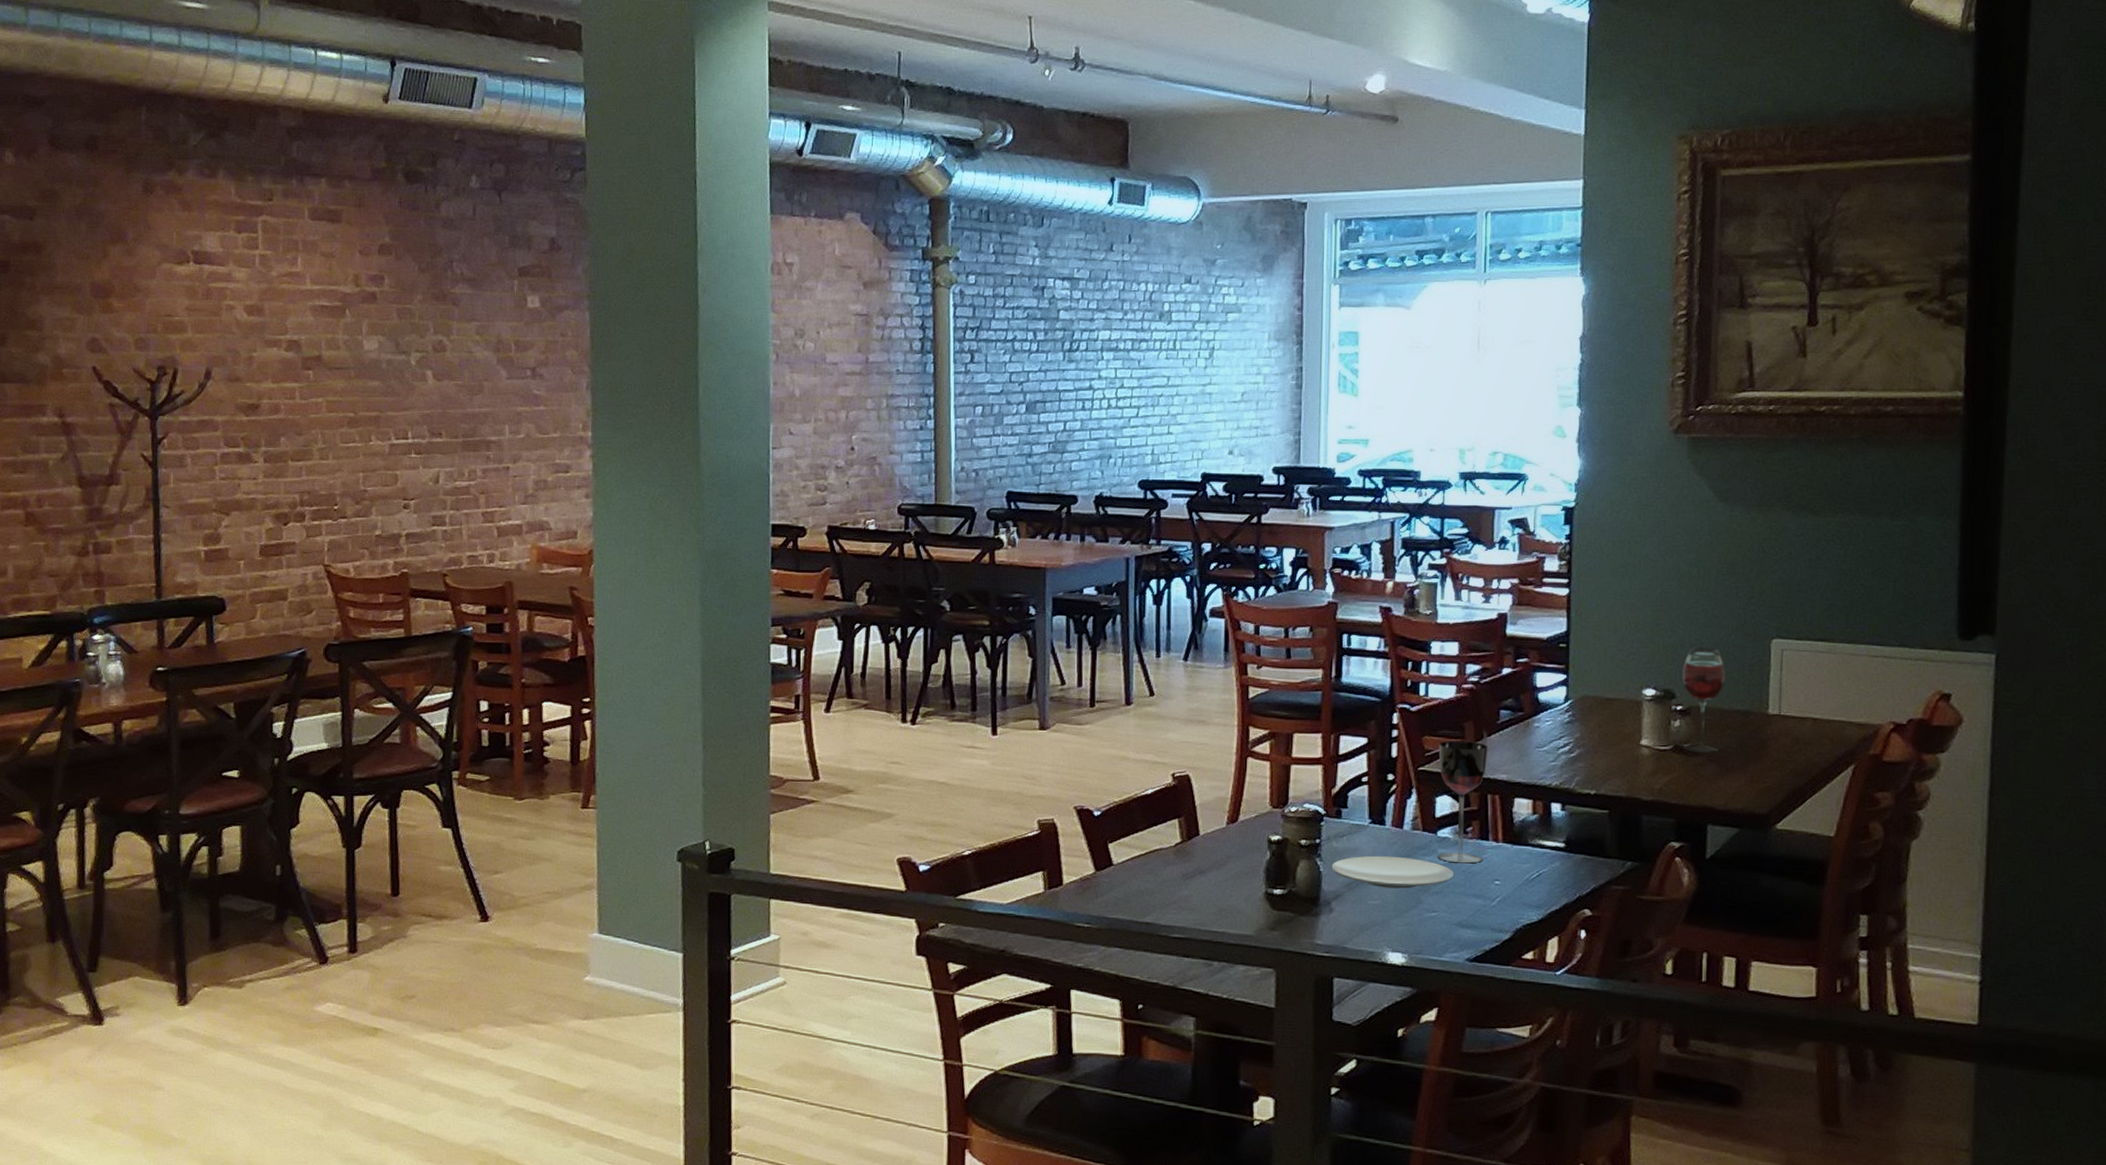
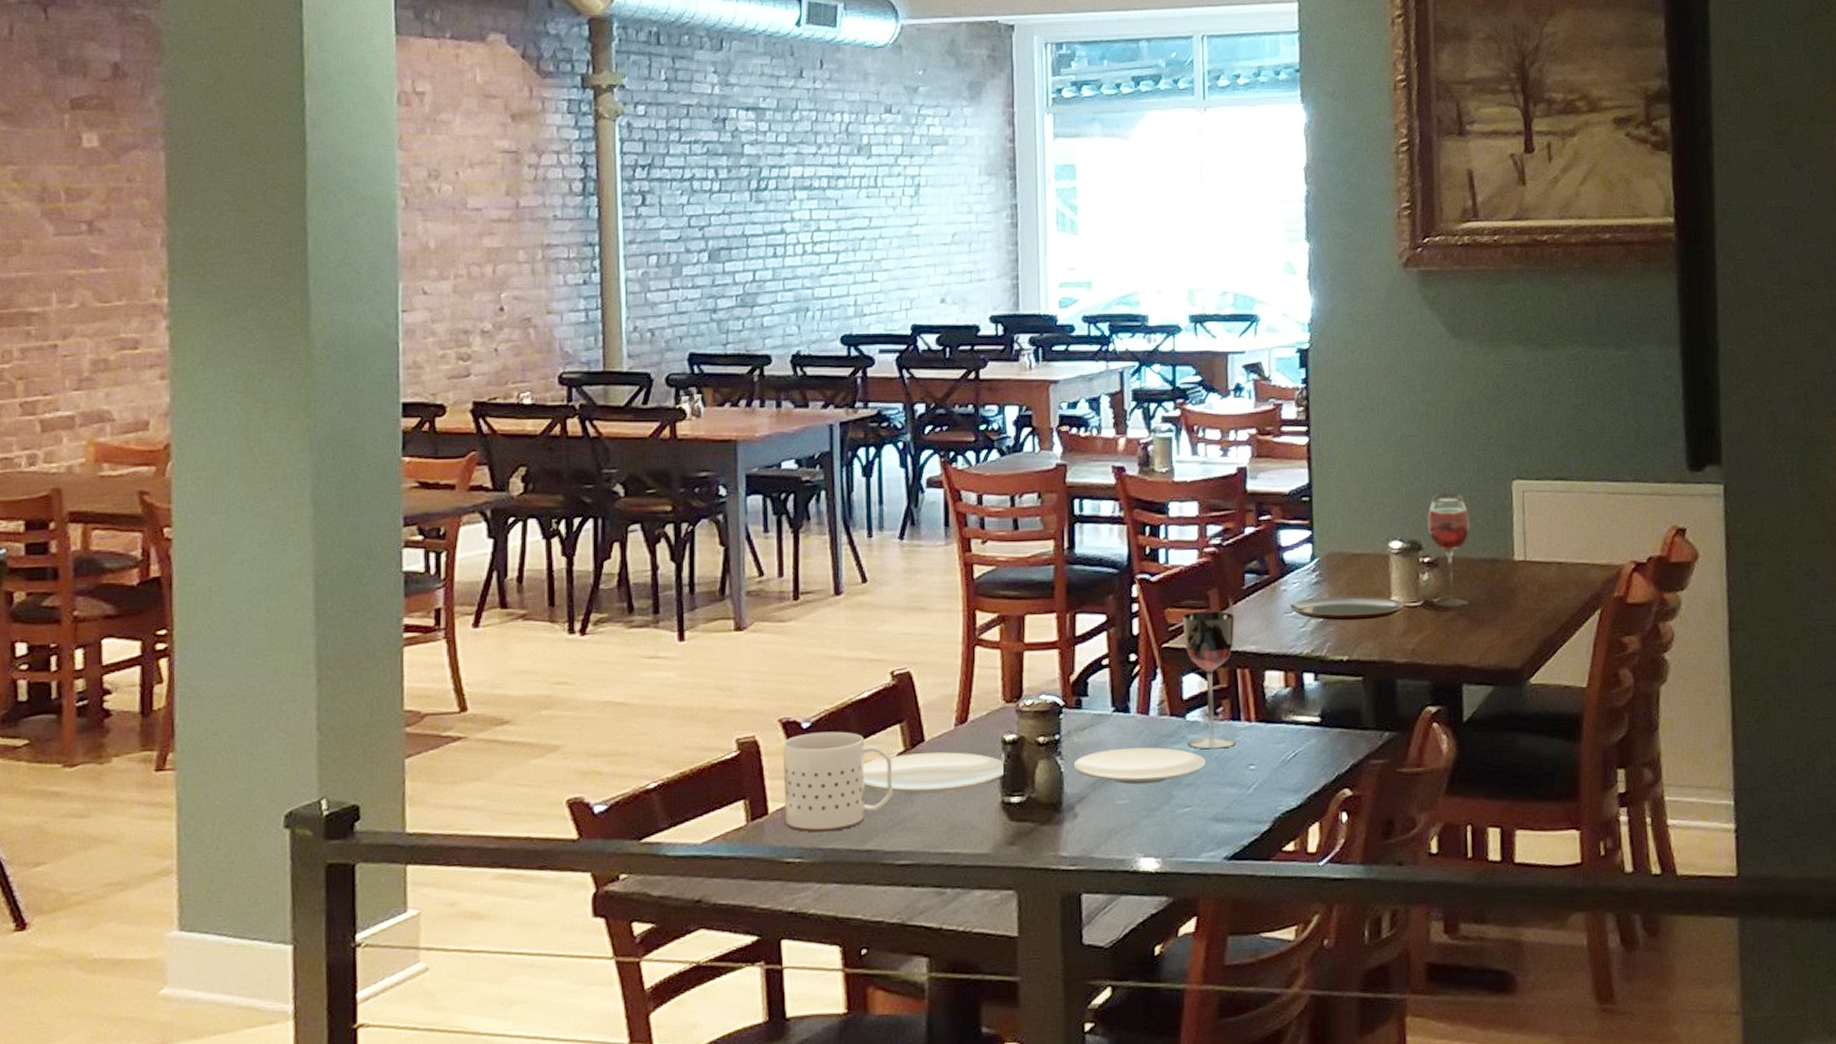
mug: none [1076,820,1171,904] -> present [782,731,893,833]
plate: none [1145,845,1271,880] -> present [864,752,1006,794]
plate: none [1541,735,1654,759] -> present [1290,595,1405,621]

